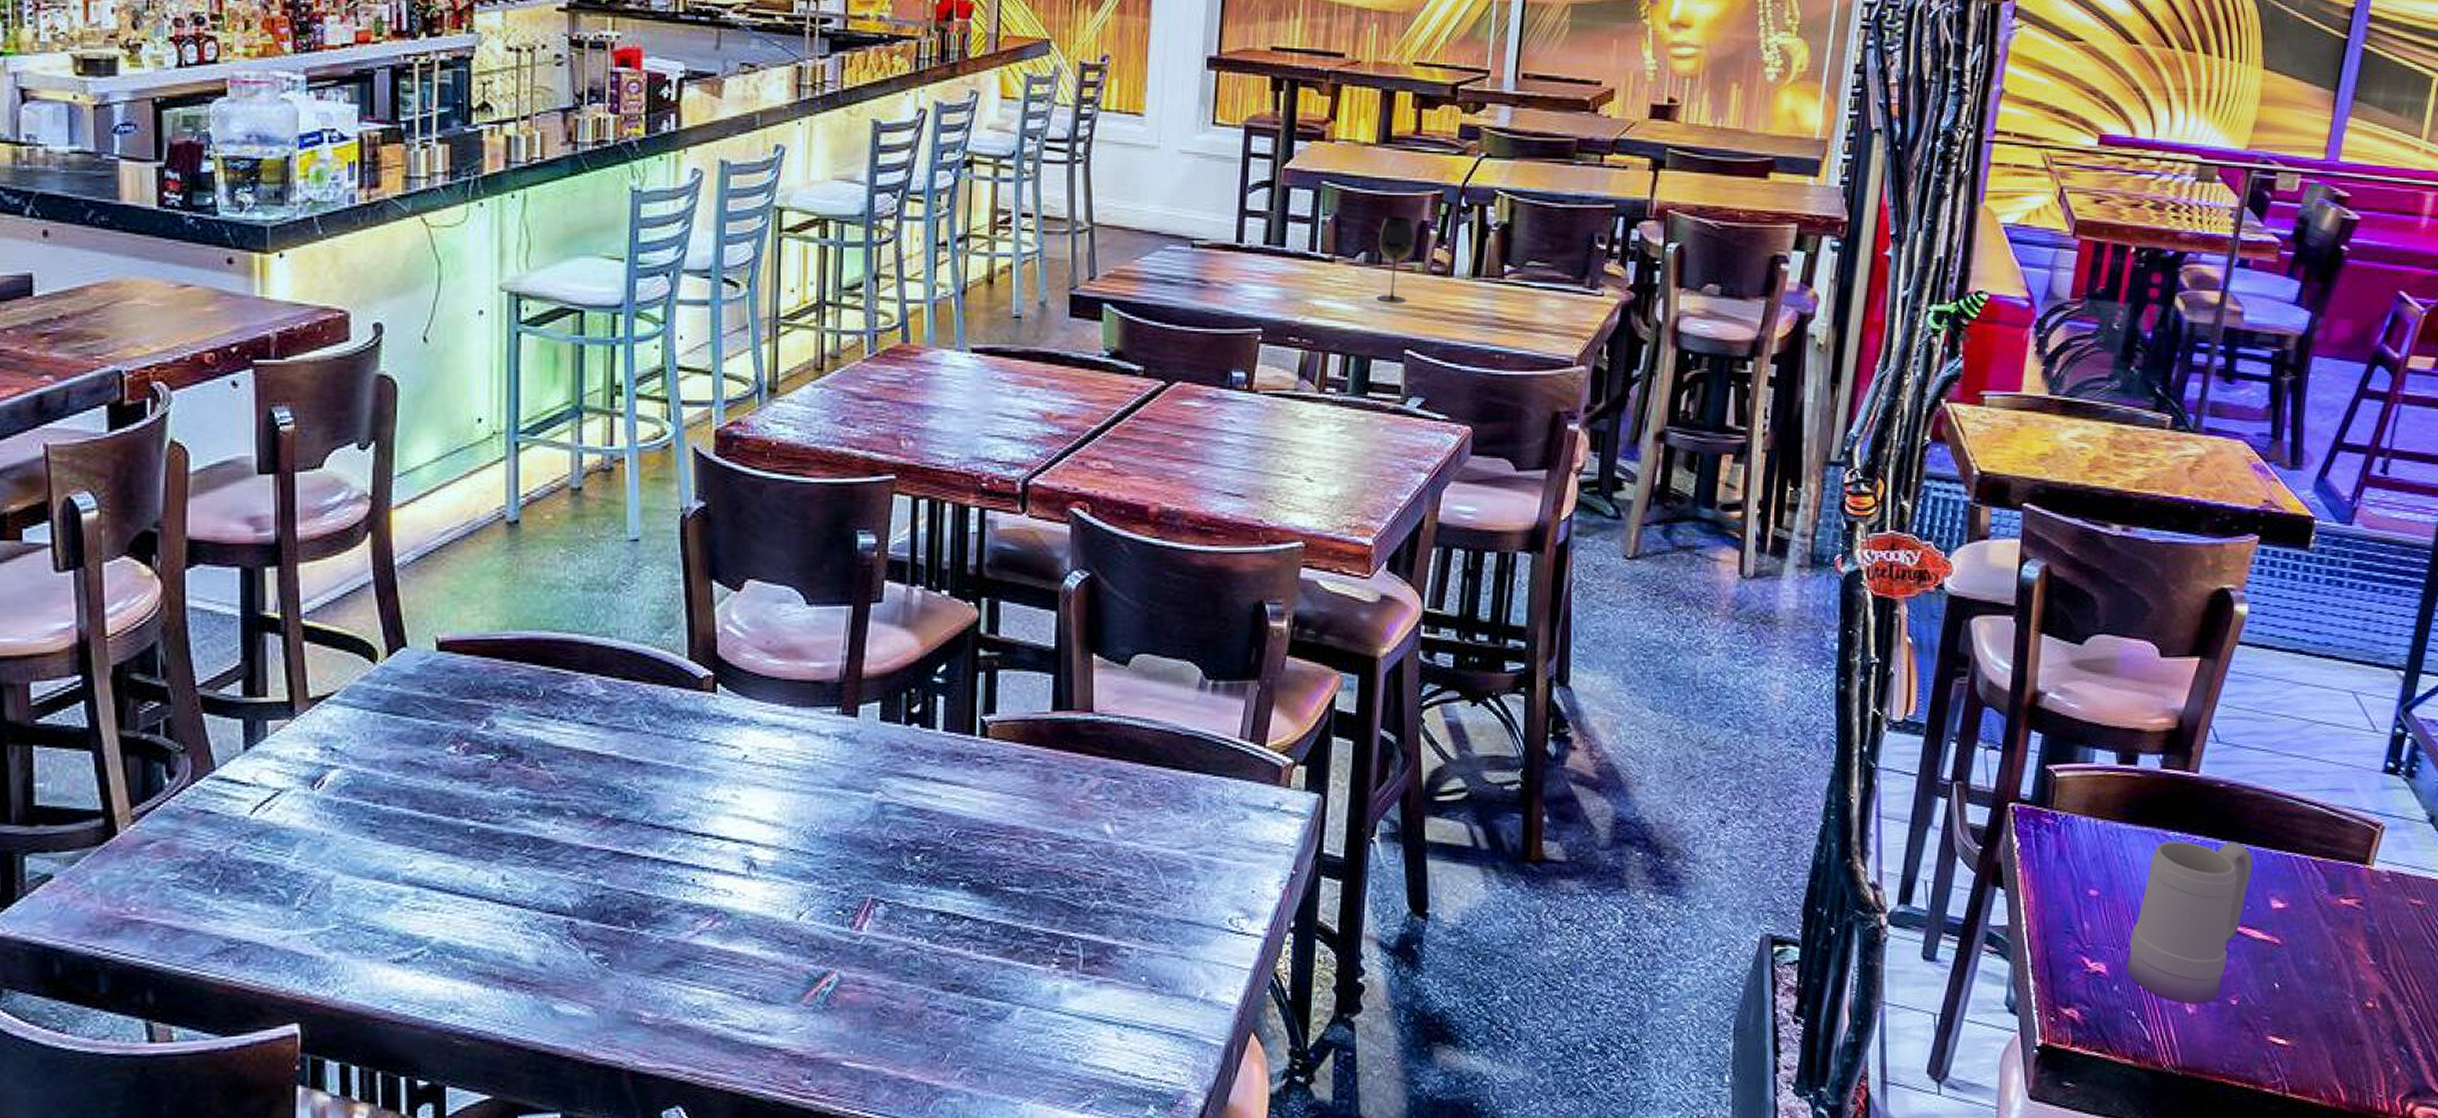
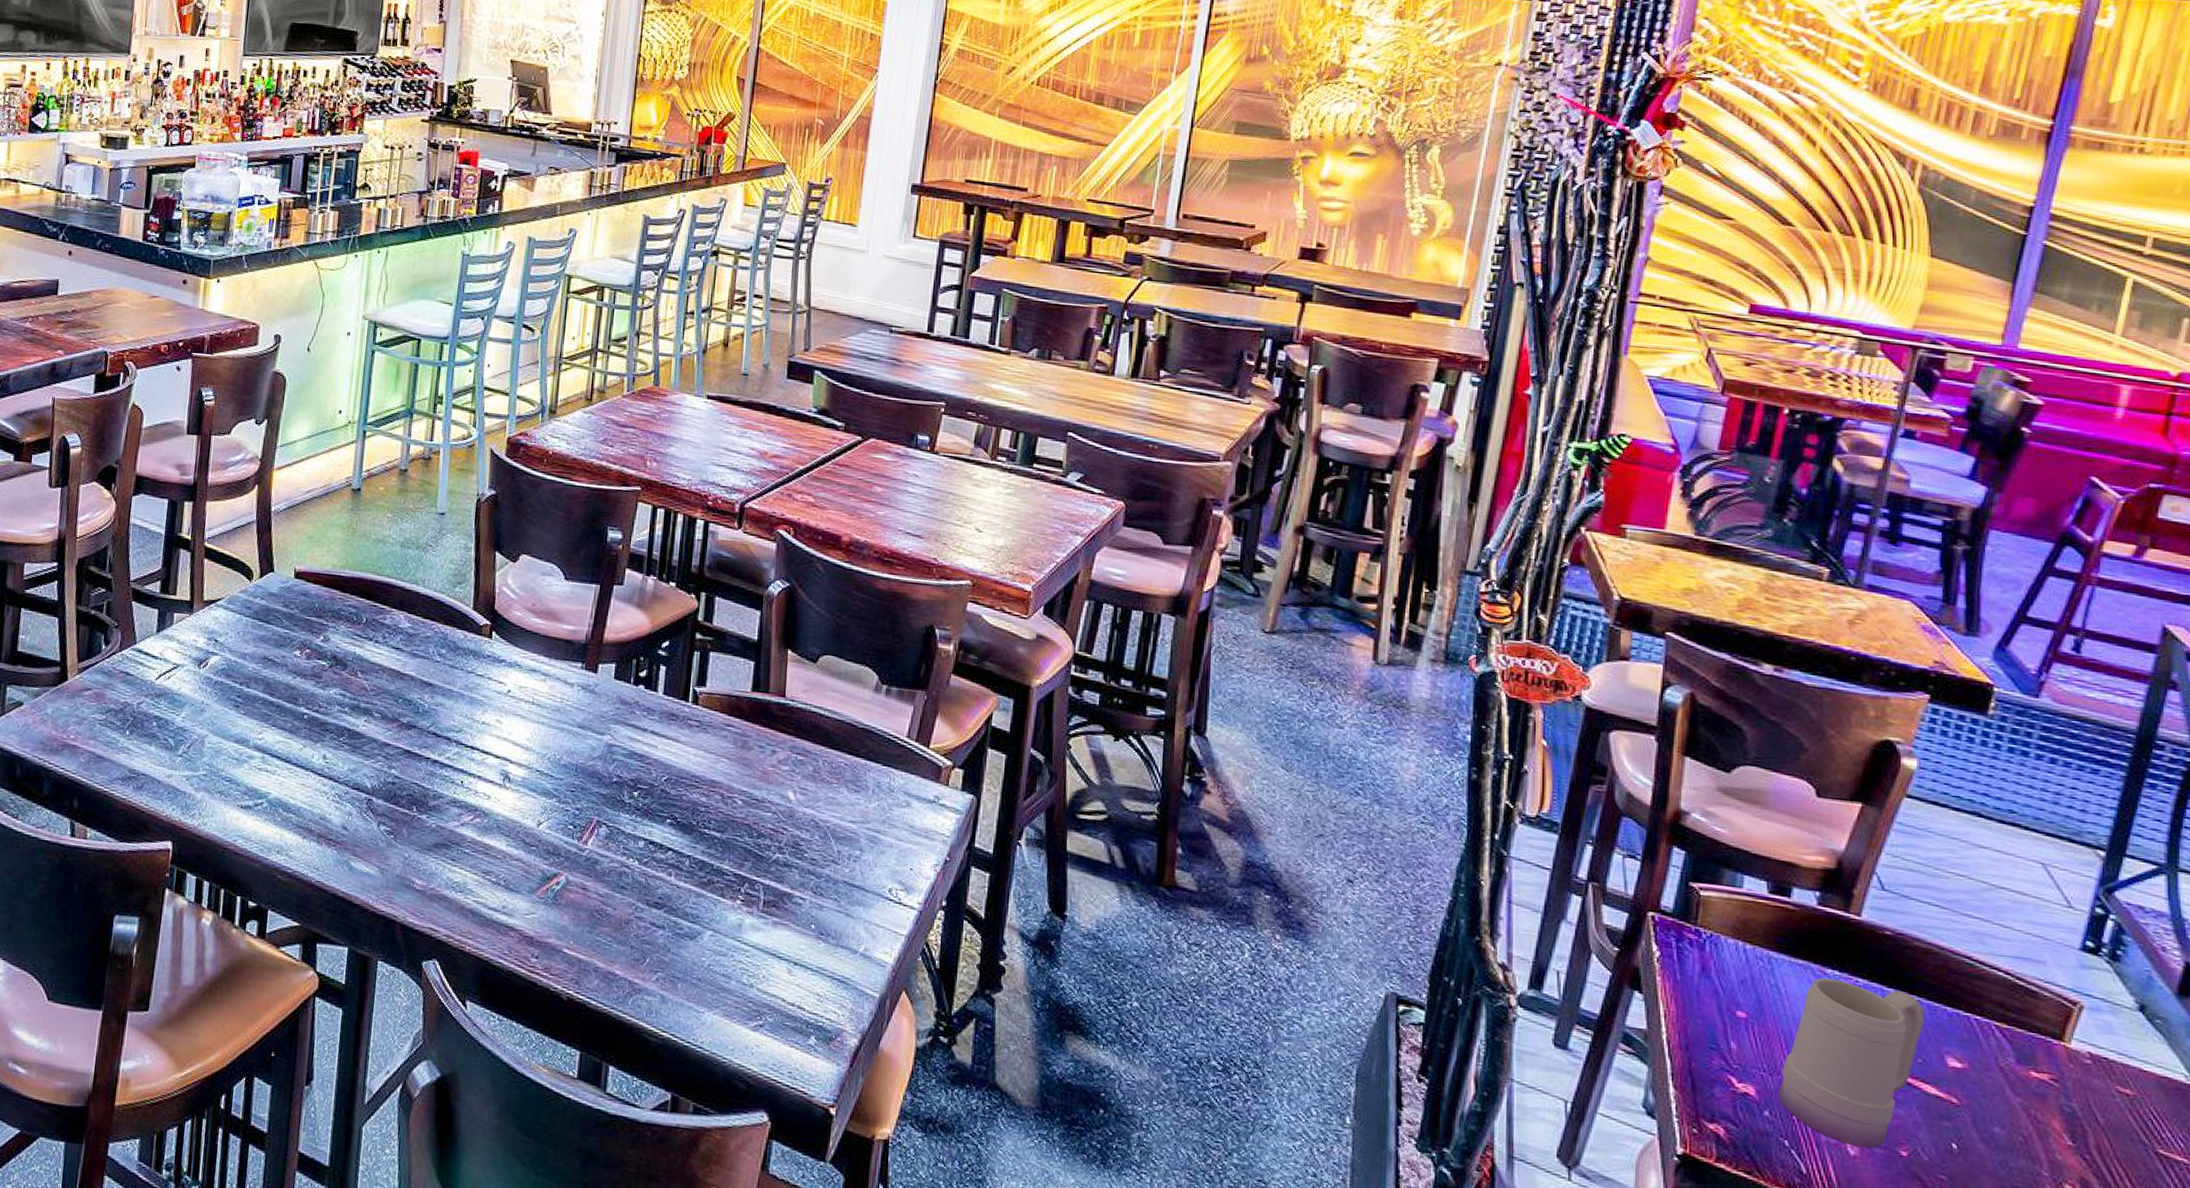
wine glass: present [1377,216,1415,303] -> none [1046,321,1081,394]

